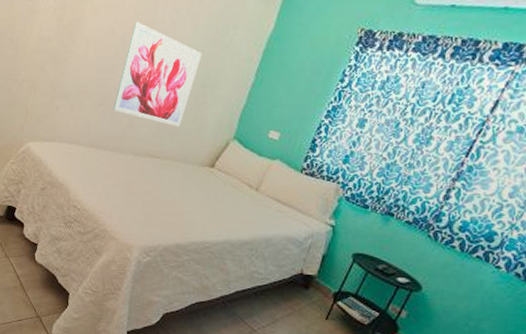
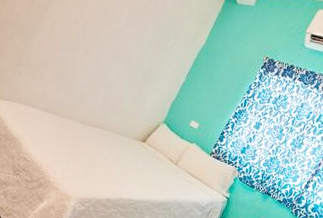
wall art: present [113,21,202,127] -> none [69,16,148,106]

